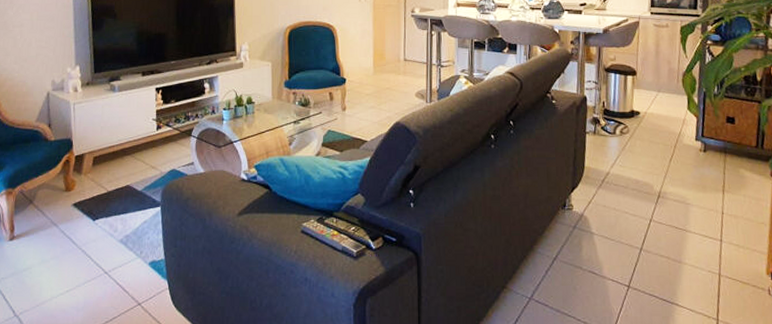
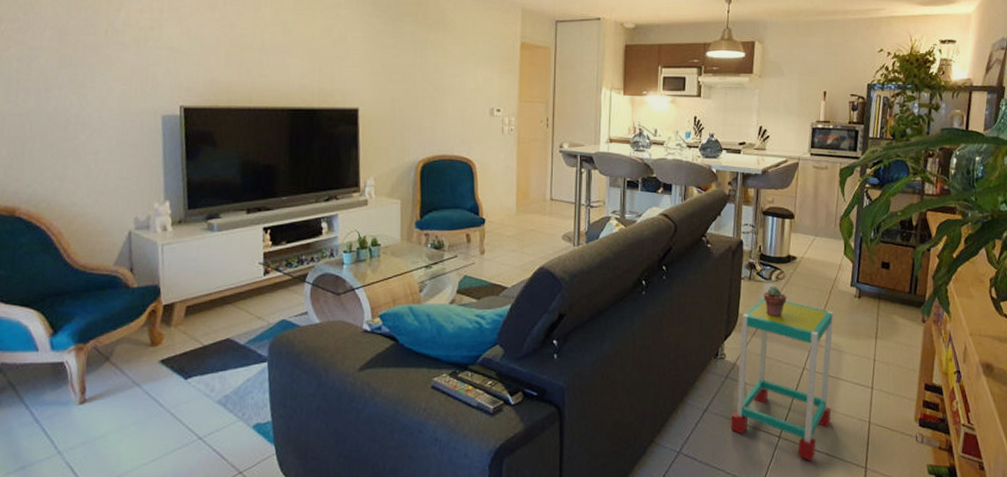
side table: none [580,150,680,311] -> present [731,297,834,461]
potted succulent: none [608,141,632,171] -> present [763,287,787,318]

